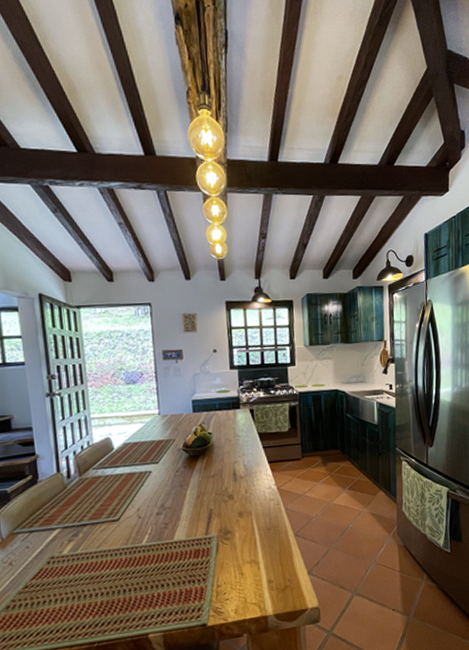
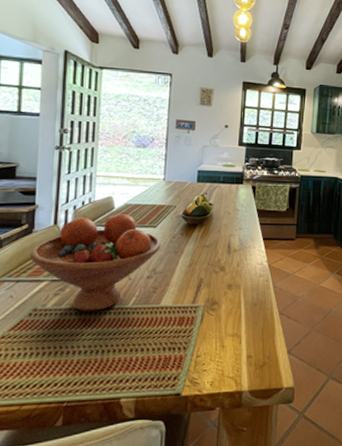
fruit bowl: none [38,453,166,554] -> present [30,214,161,311]

